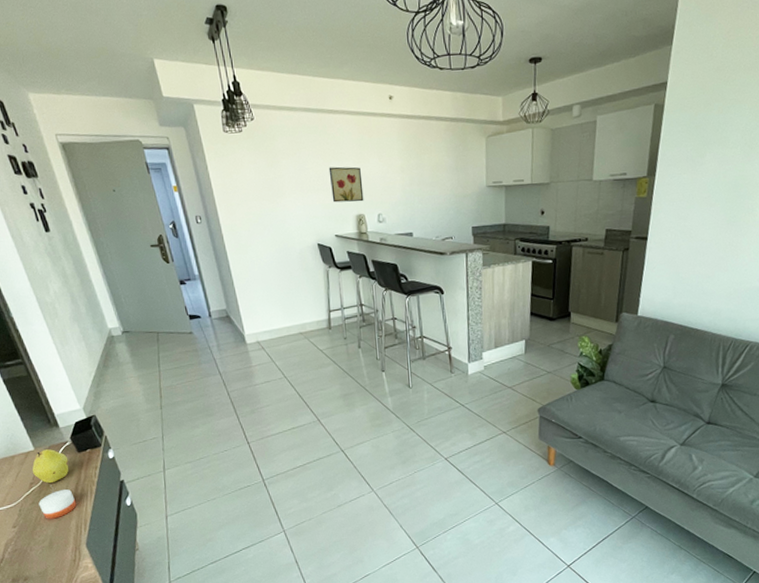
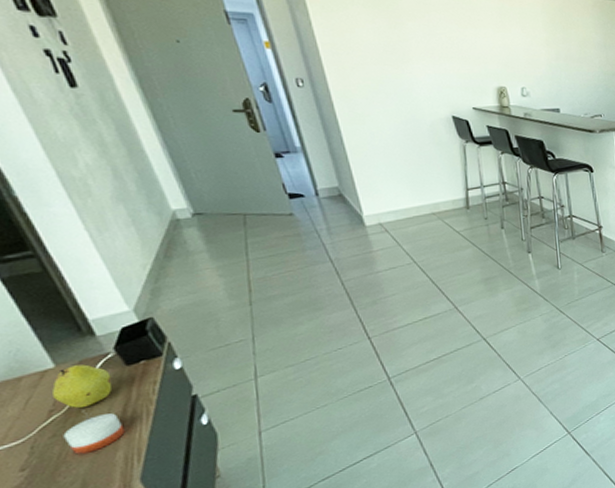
wall art: present [328,166,364,203] -> none [464,34,506,74]

